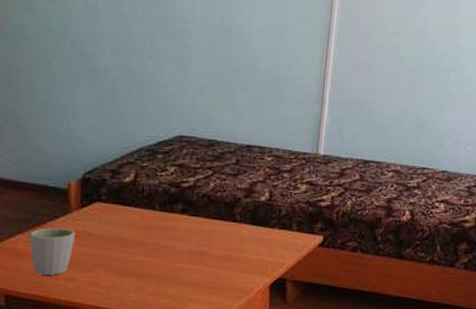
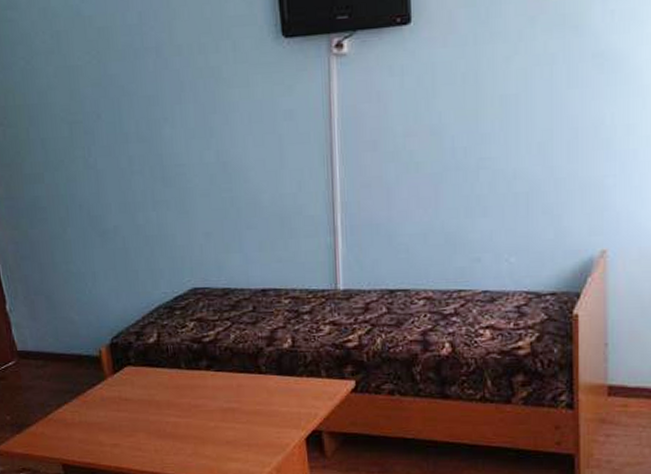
mug: present [29,227,75,275] -> none [74,395,114,443]

